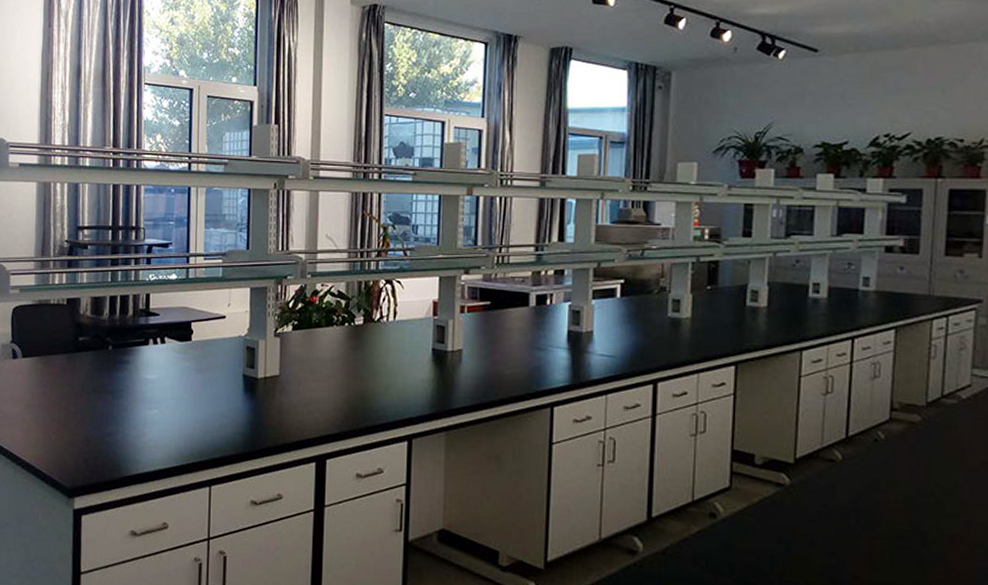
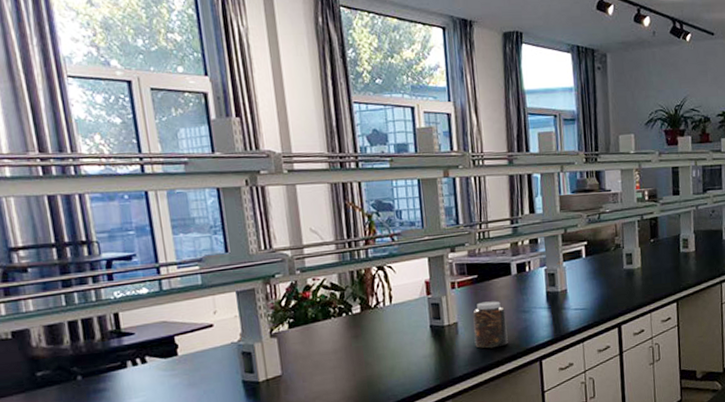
jar: none [478,331,518,384] -> present [473,301,508,349]

